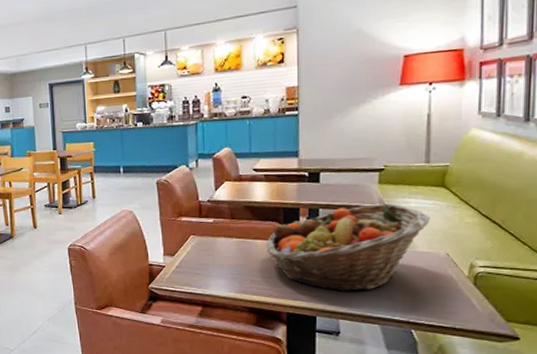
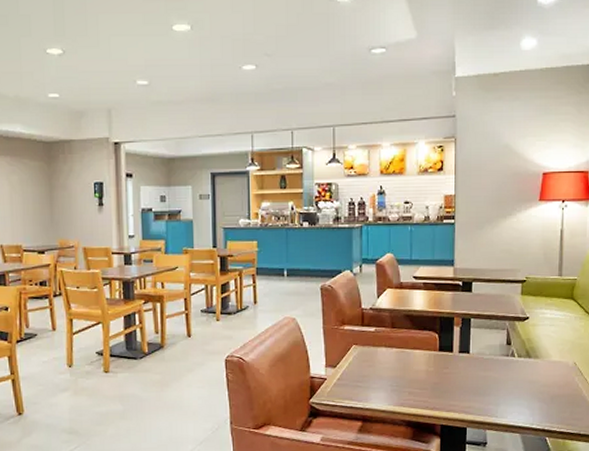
fruit basket: present [266,203,430,292] -> none [423,314,562,402]

